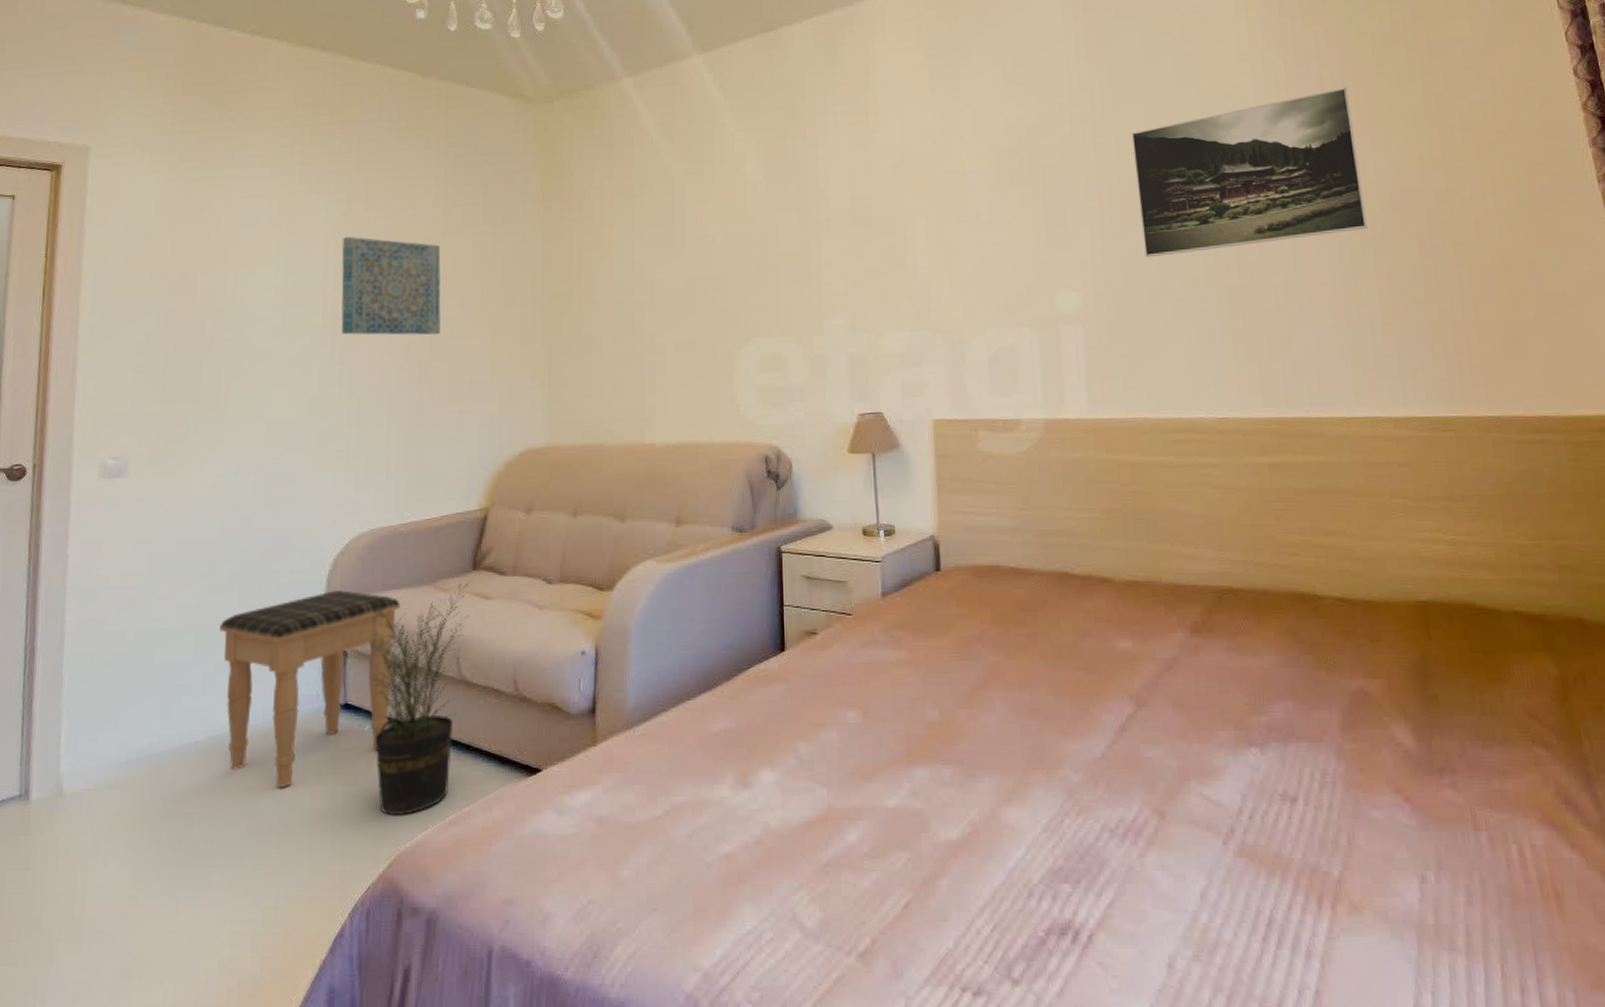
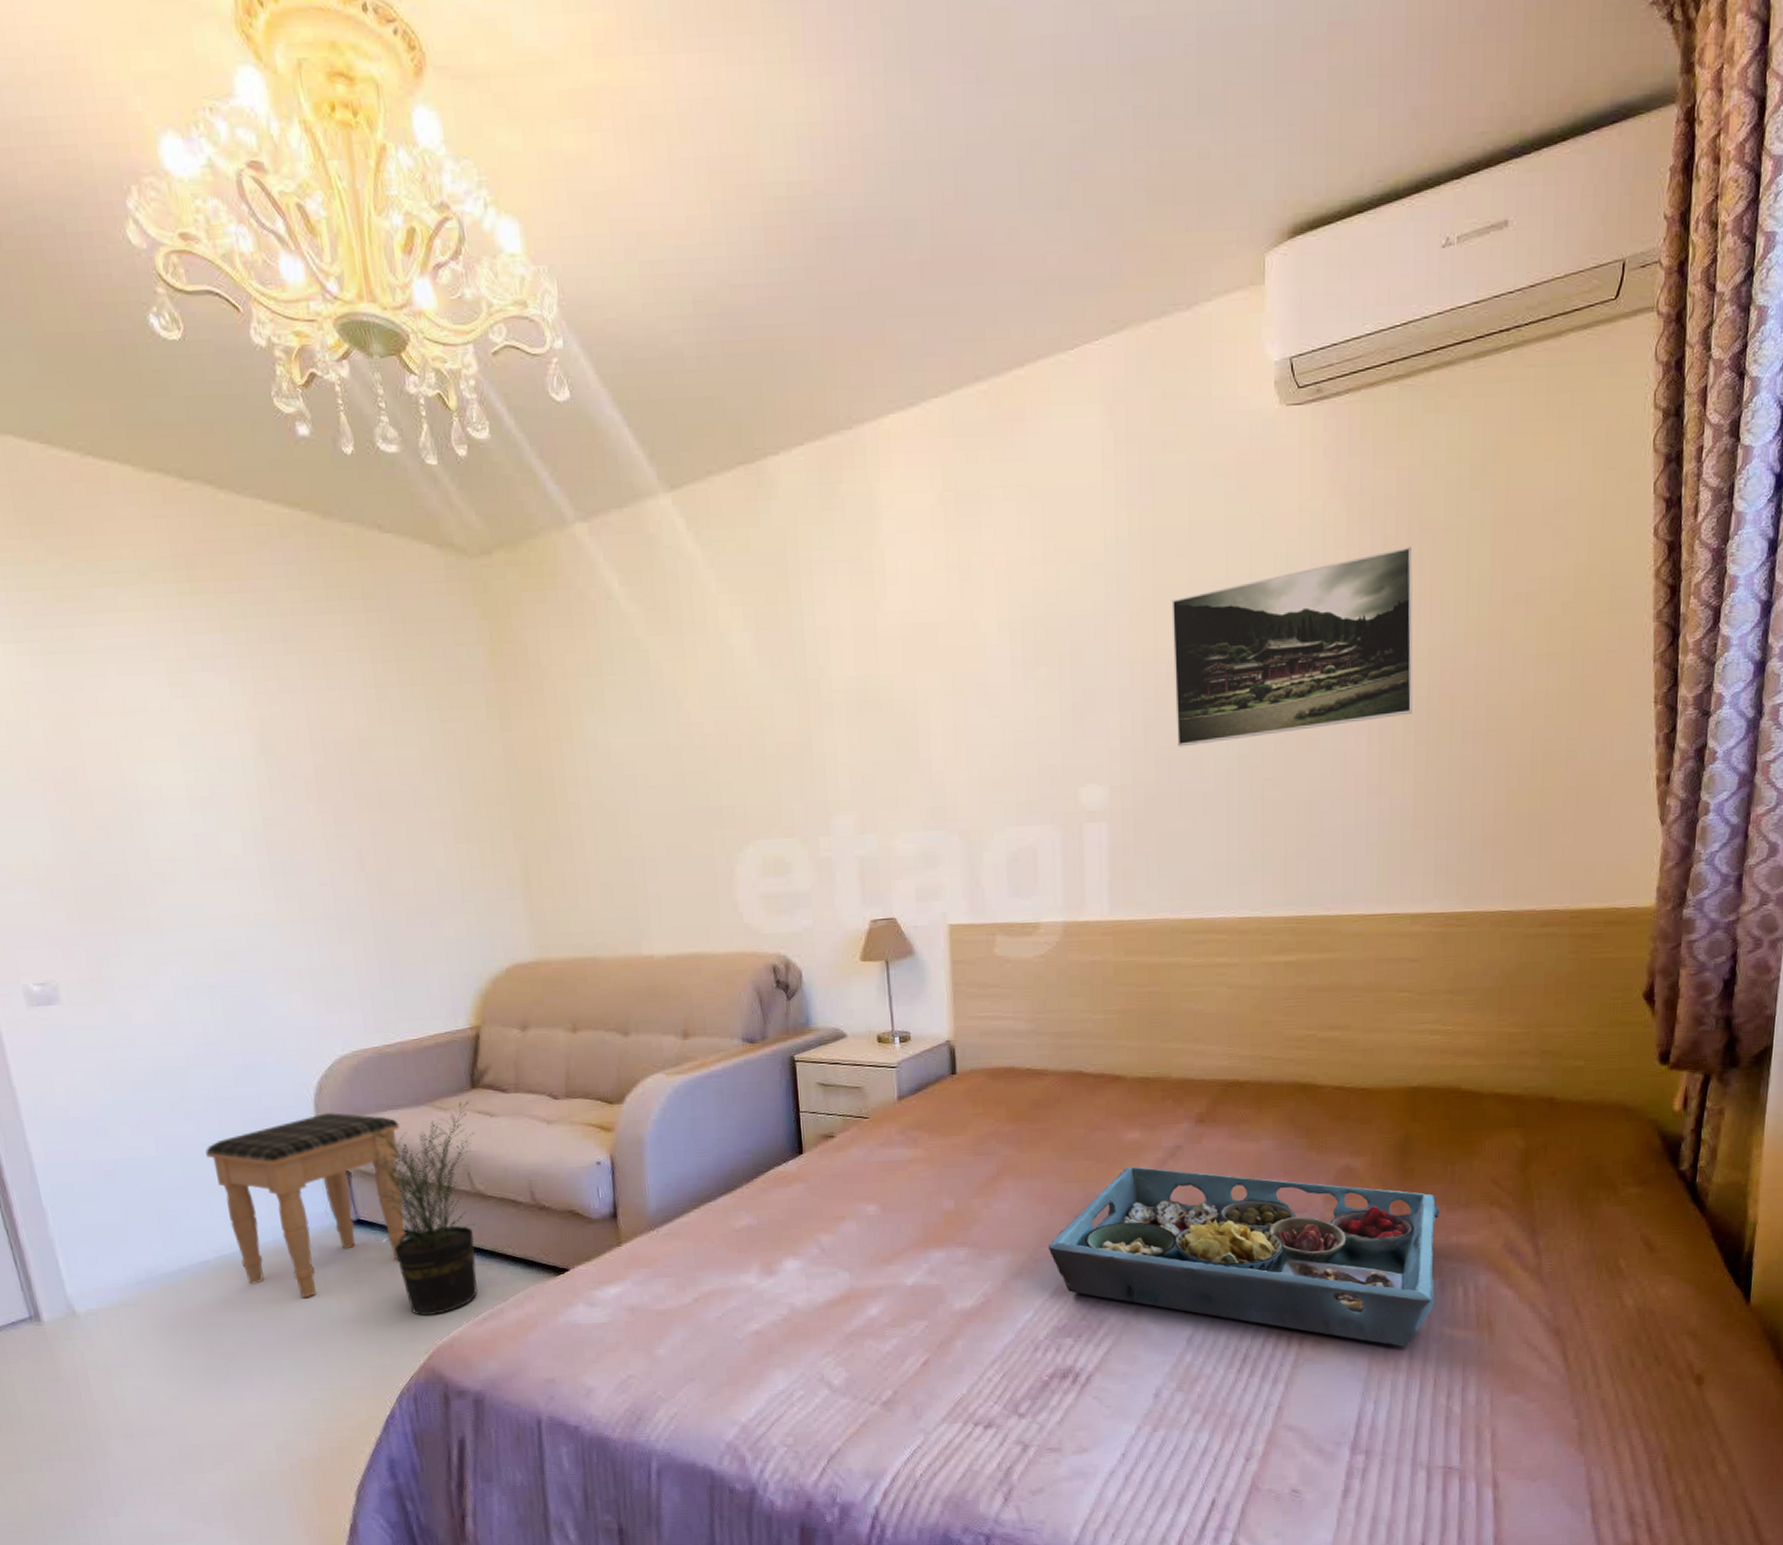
wall art: present [341,236,441,335] -> none [257,724,395,842]
serving tray: none [1039,680,1487,921] -> present [1048,1166,1440,1348]

